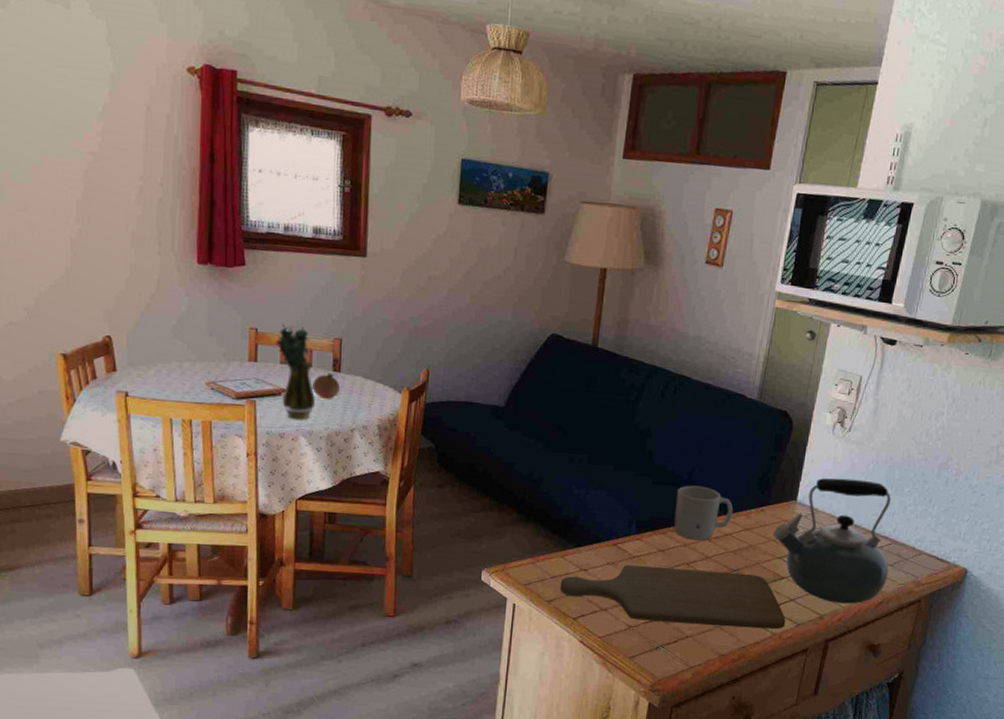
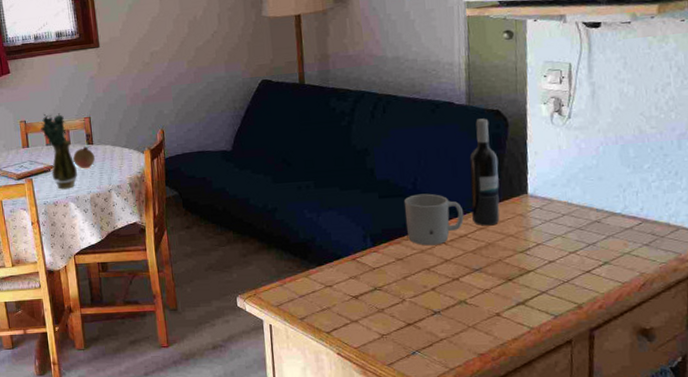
chopping board: present [559,564,786,630] -> none [309,271,542,328]
wine bottle: none [739,417,777,528] -> present [469,118,500,226]
kettle: present [772,478,891,604] -> none [509,163,646,291]

